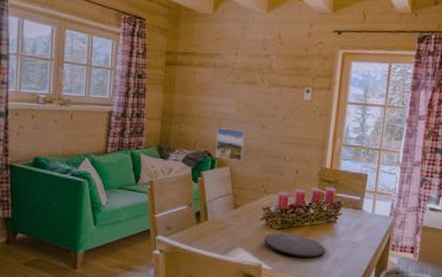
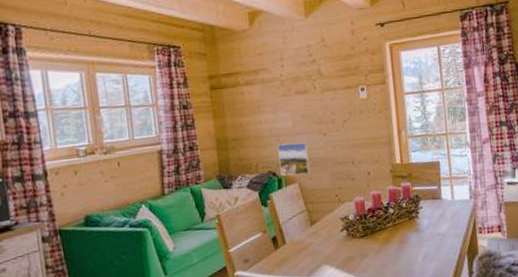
plate: present [265,233,325,258] -> none [349,238,413,262]

